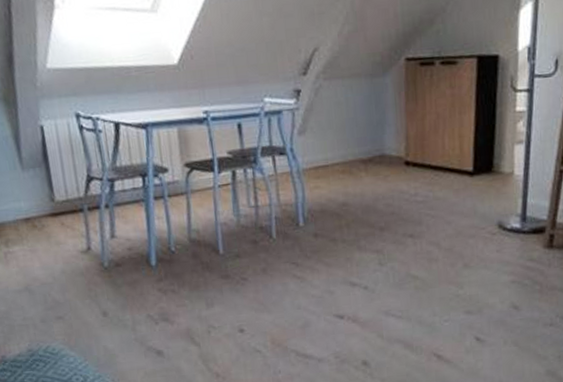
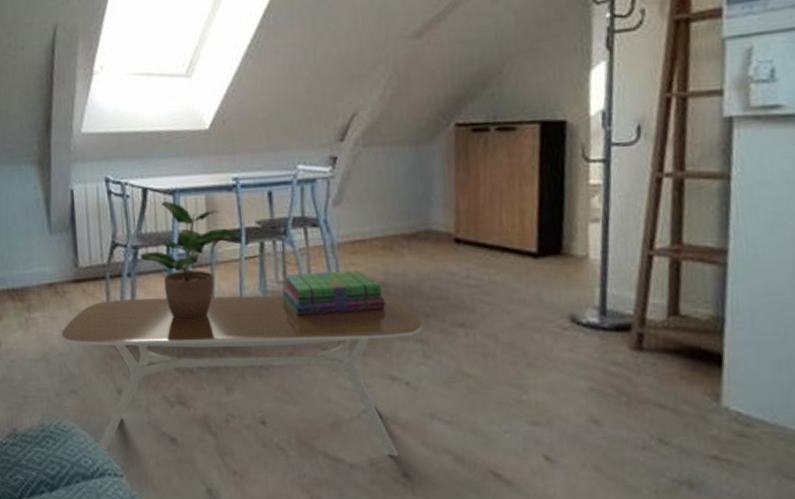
coffee table: none [42,213,378,370] -> present [61,294,423,457]
potted plant: none [116,135,214,247] -> present [140,201,241,321]
stack of books: none [253,192,347,236] -> present [281,270,386,316]

